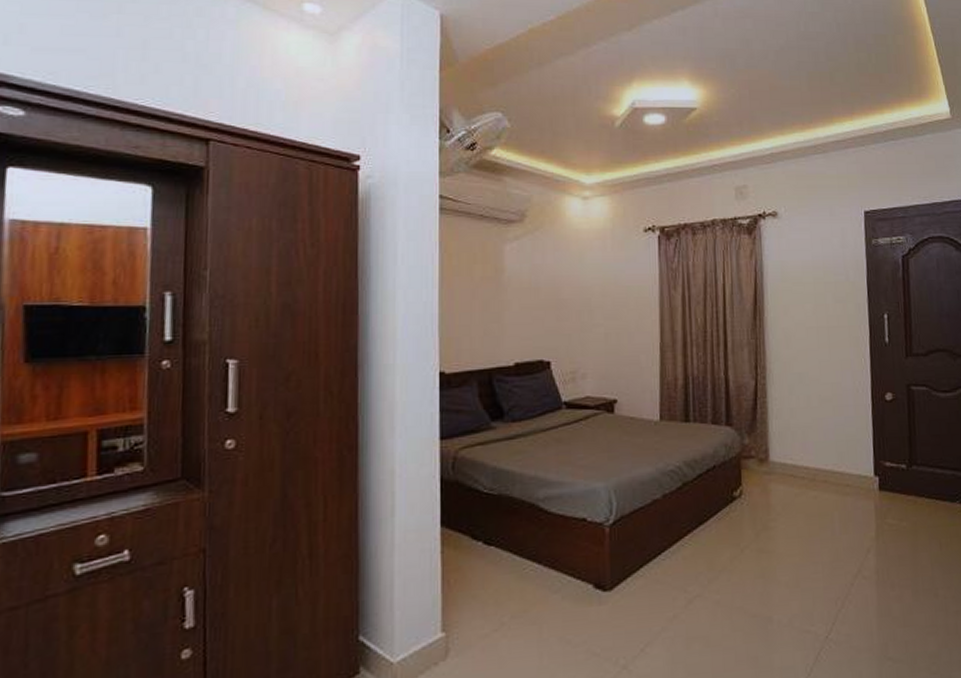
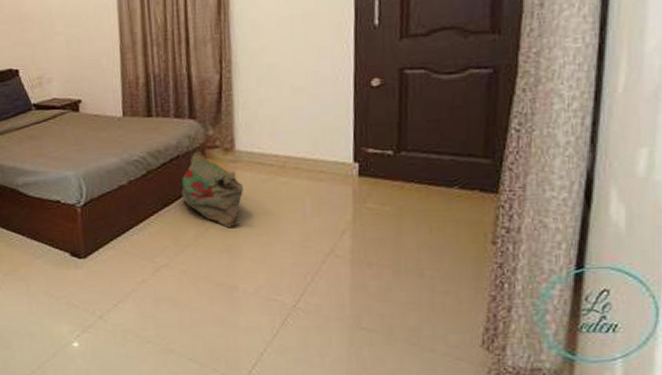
bag: none [717,462,777,548] -> present [181,152,243,227]

